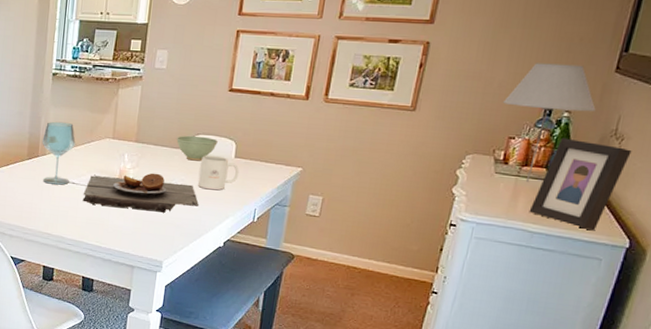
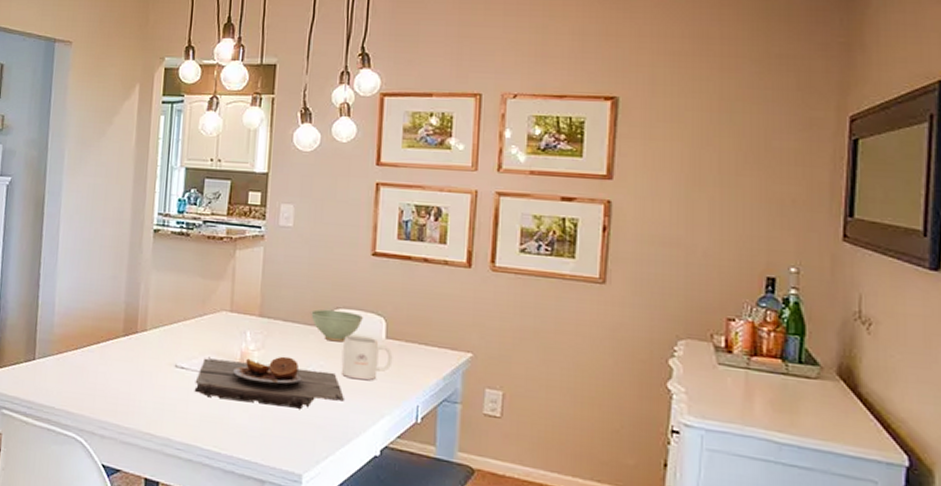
wine glass: present [42,121,76,185] -> none [142,288,184,370]
lamp shade: present [503,63,596,181] -> none [713,228,829,376]
picture frame: present [529,137,632,231] -> none [770,320,885,443]

